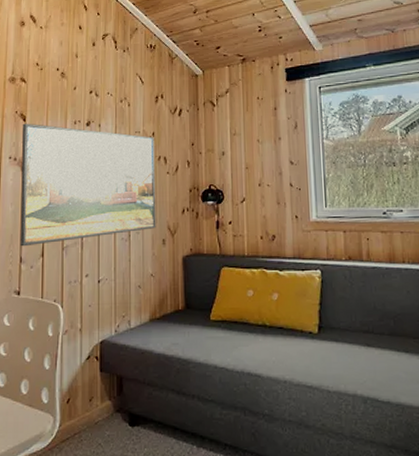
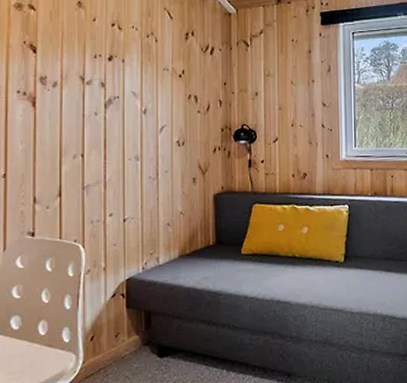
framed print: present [20,123,156,247] -> none [32,55,186,187]

